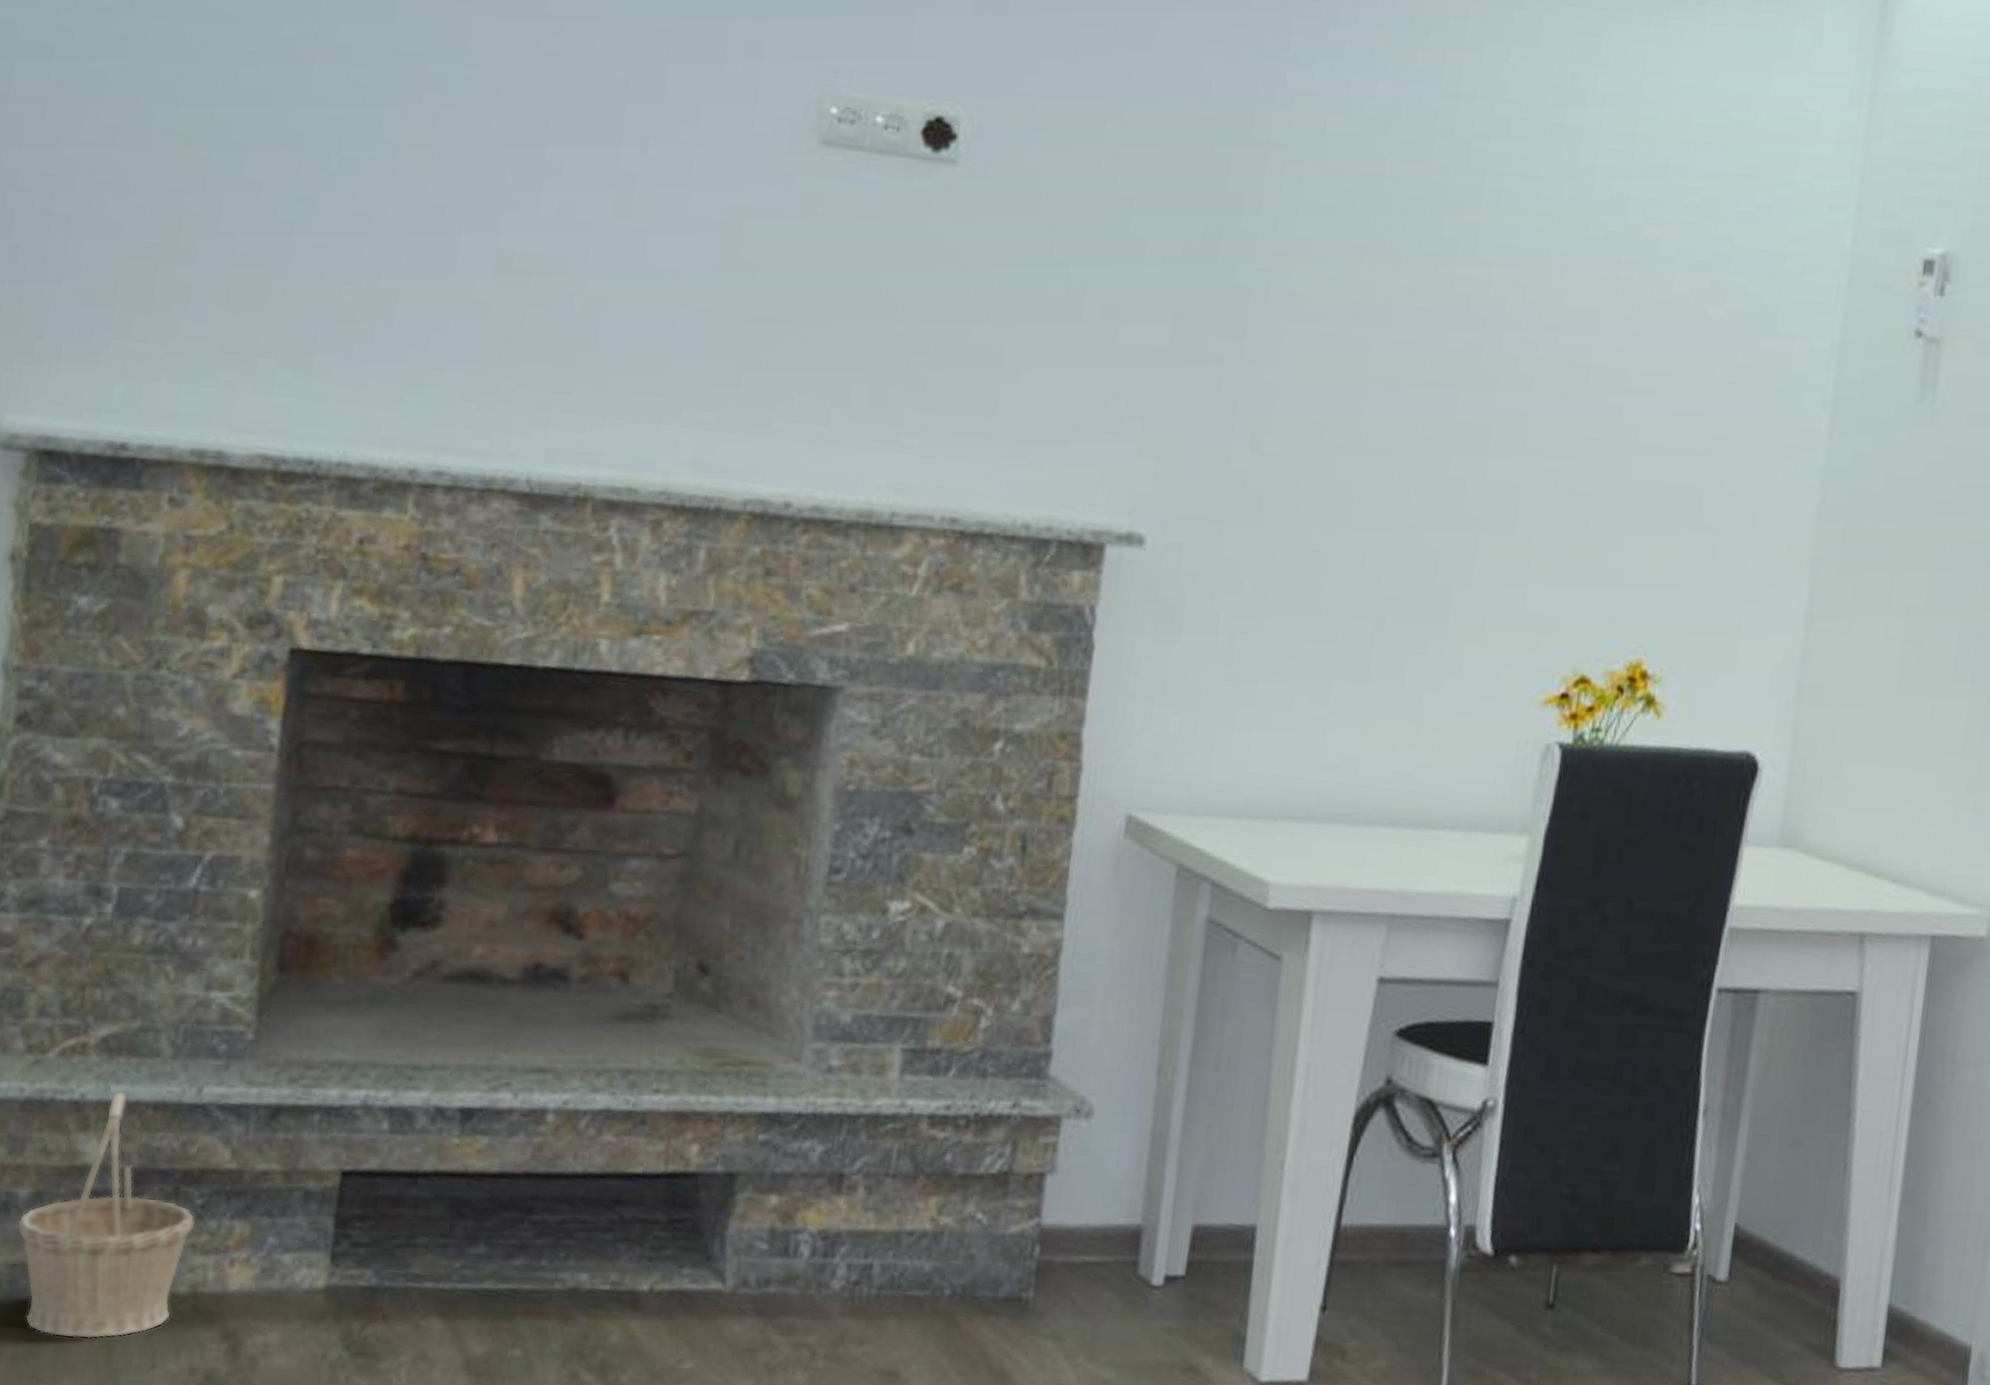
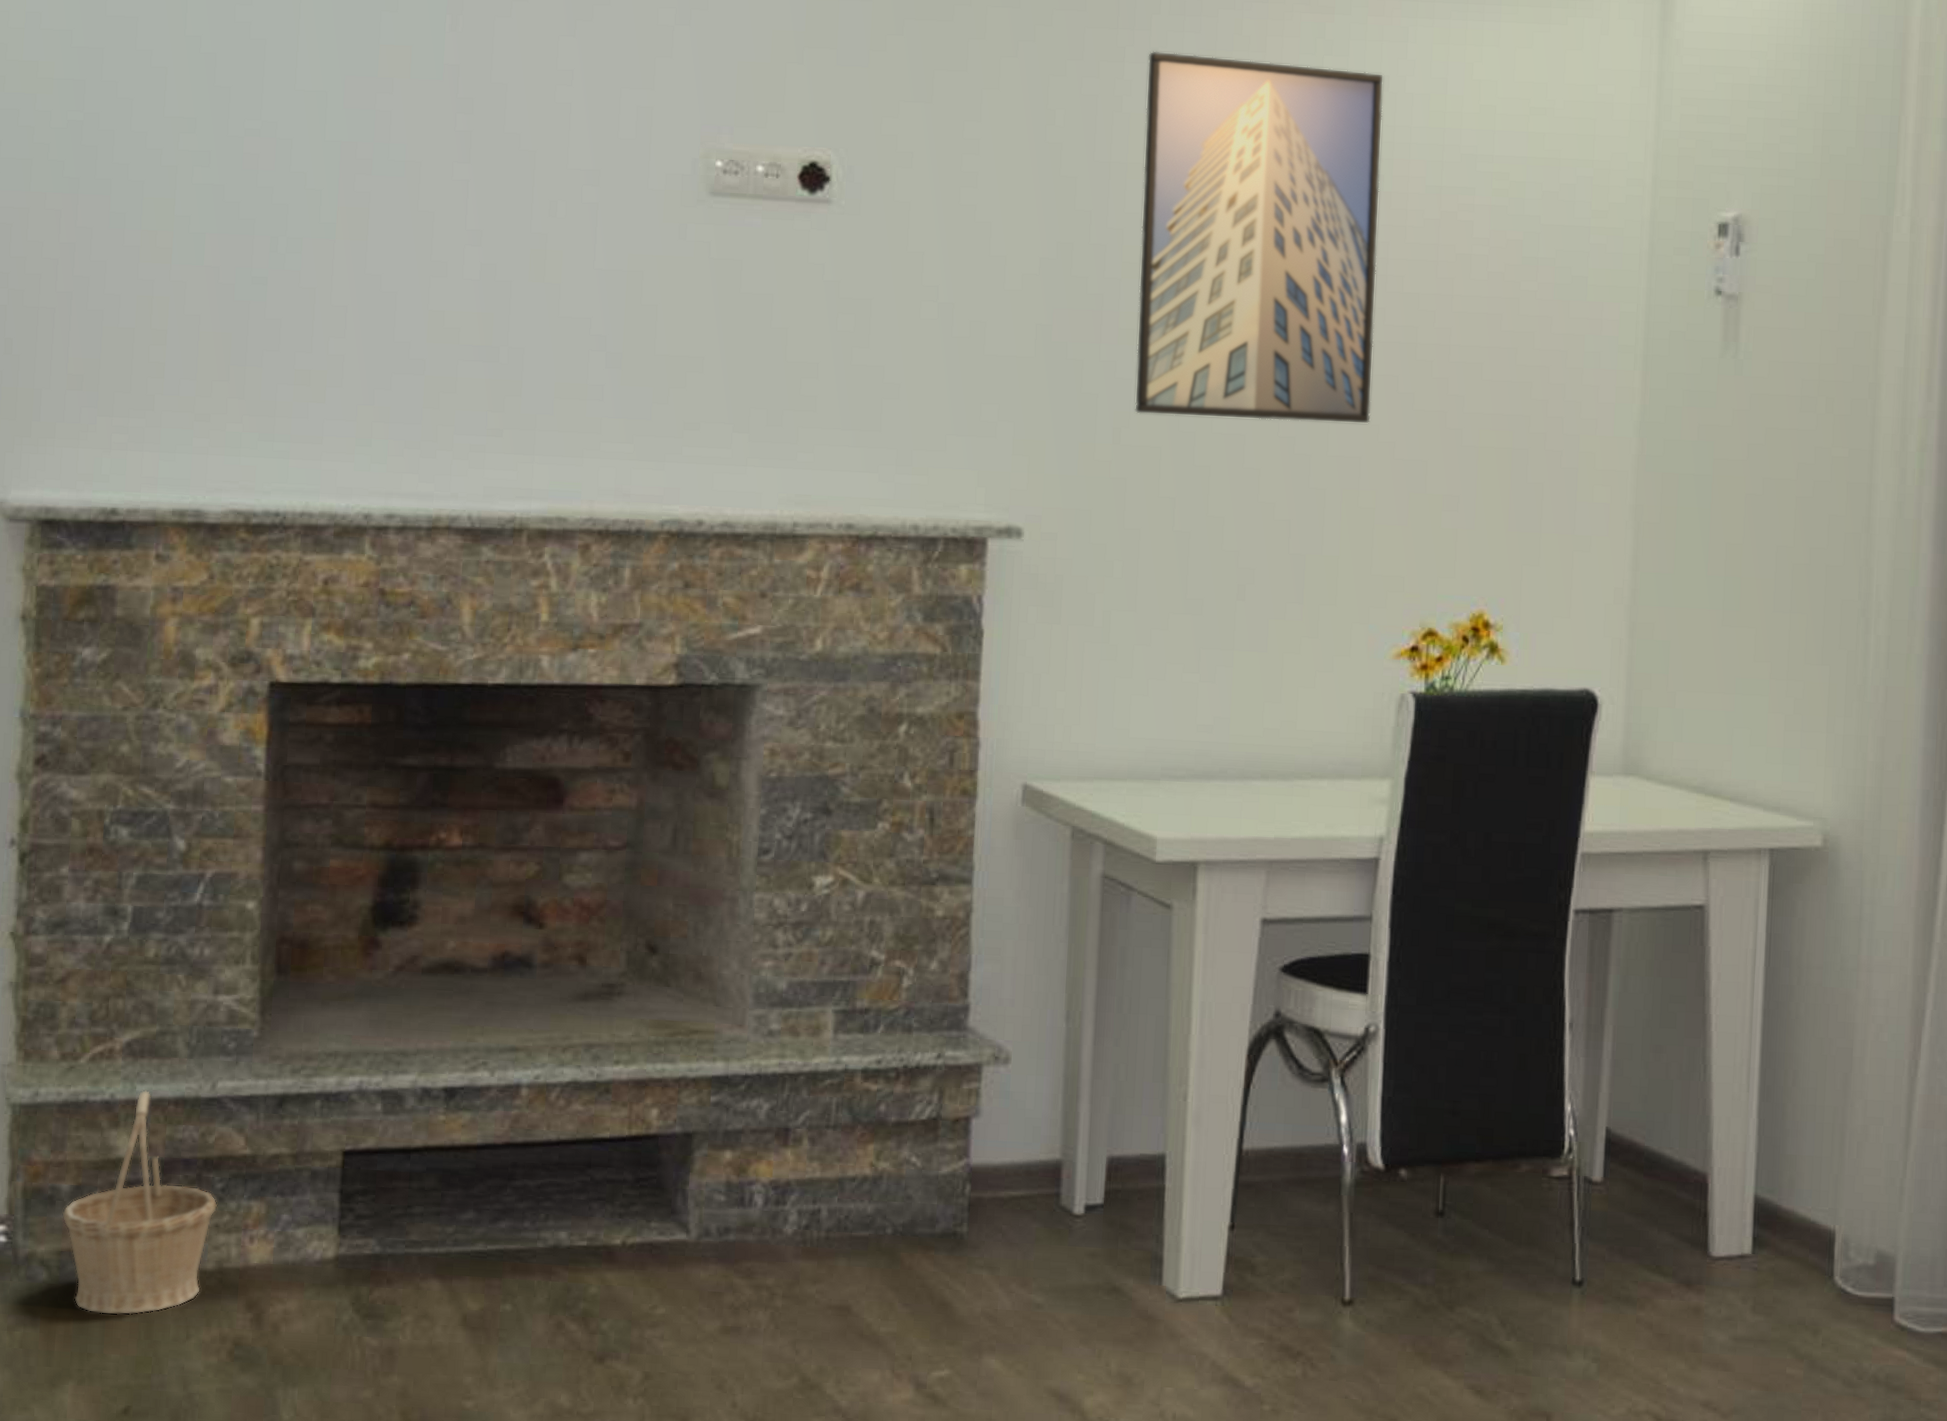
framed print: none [1277,24,1574,449] -> present [1135,51,1384,425]

